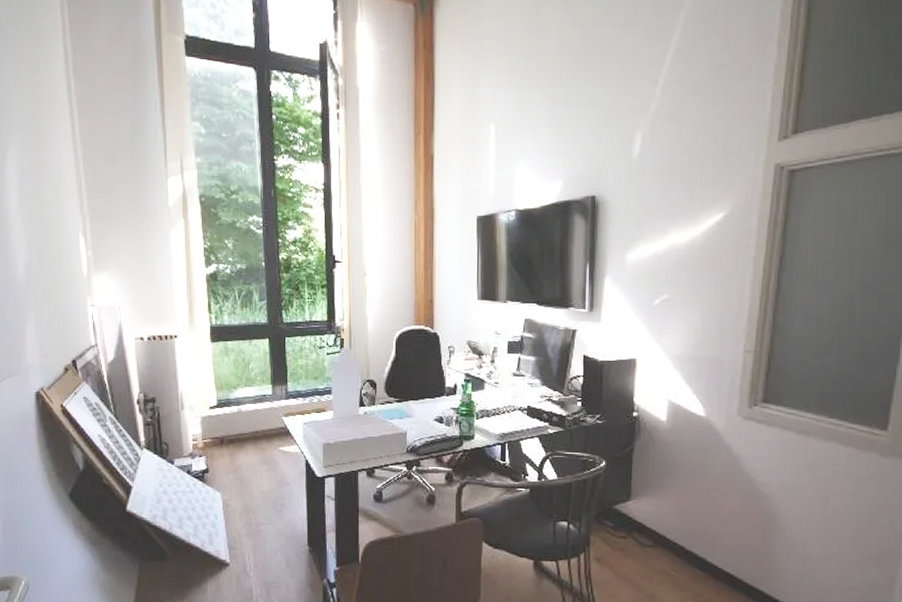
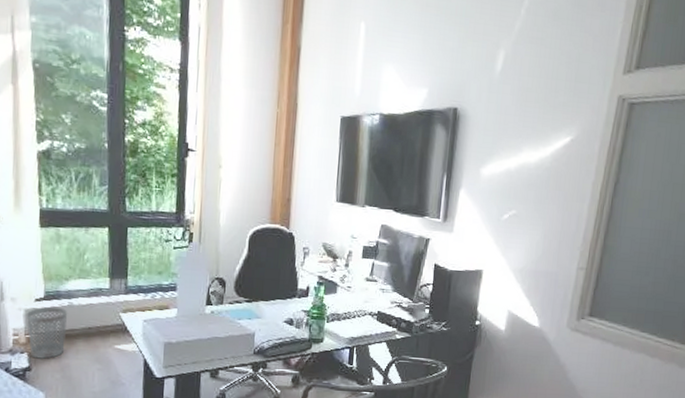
wastebasket: none [203,414,238,462] -> present [27,307,68,359]

